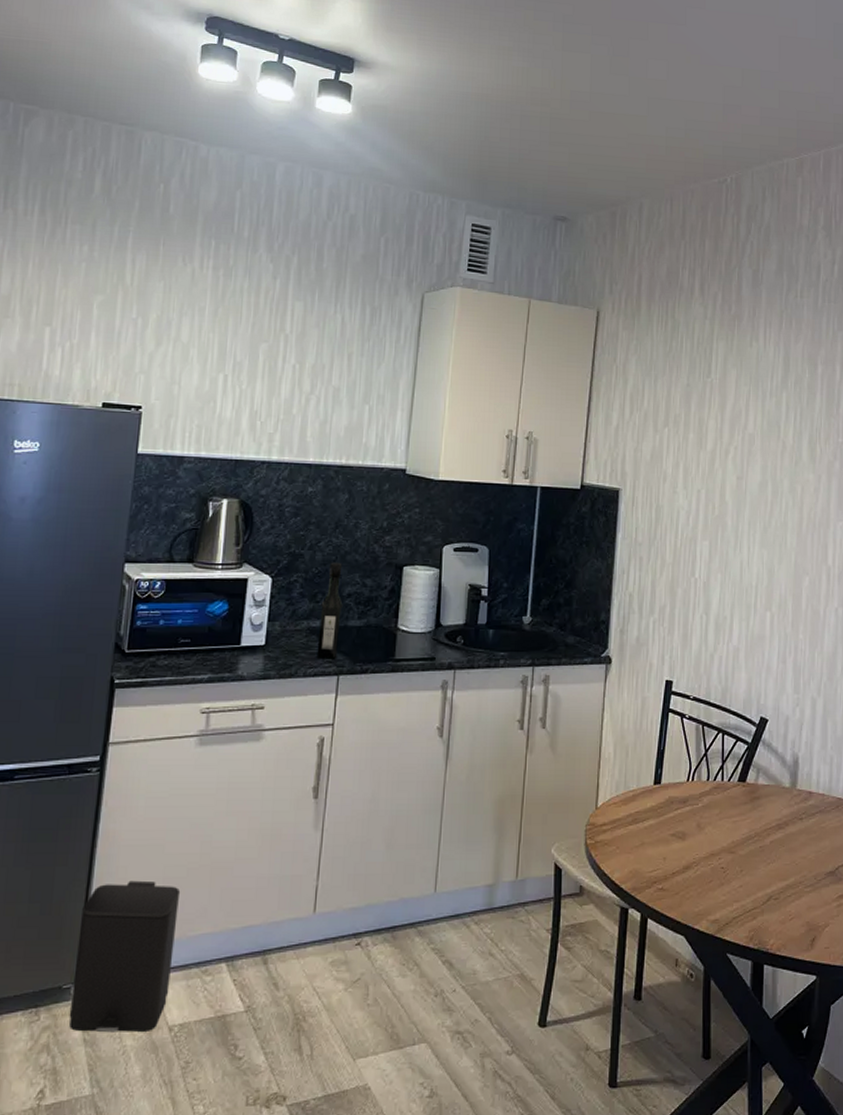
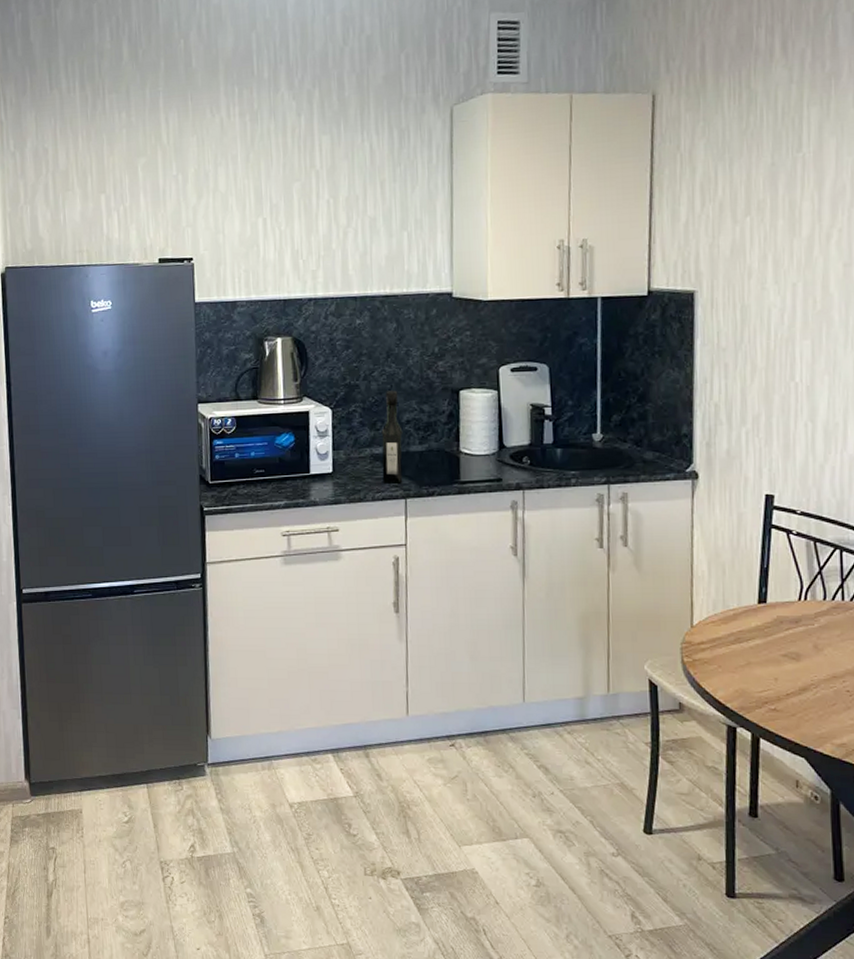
pedal bin: present [69,880,181,1033] -> none [204,680,286,806]

